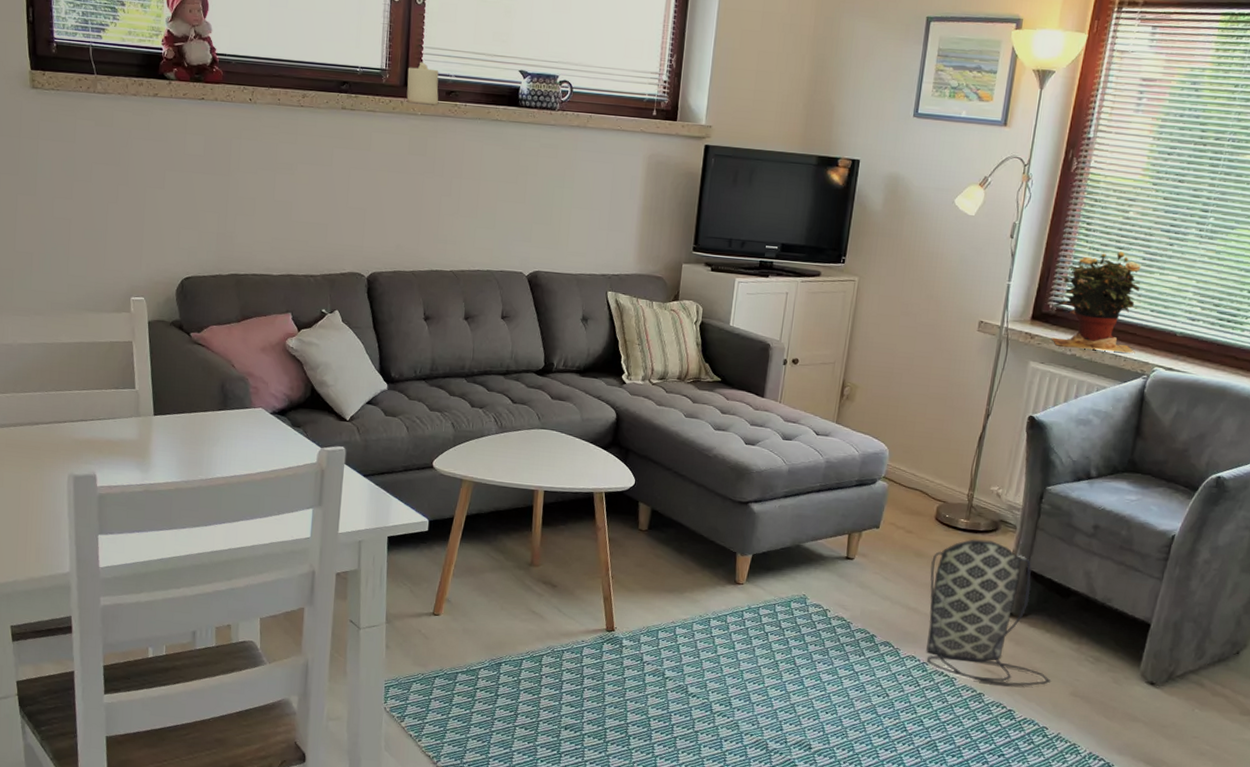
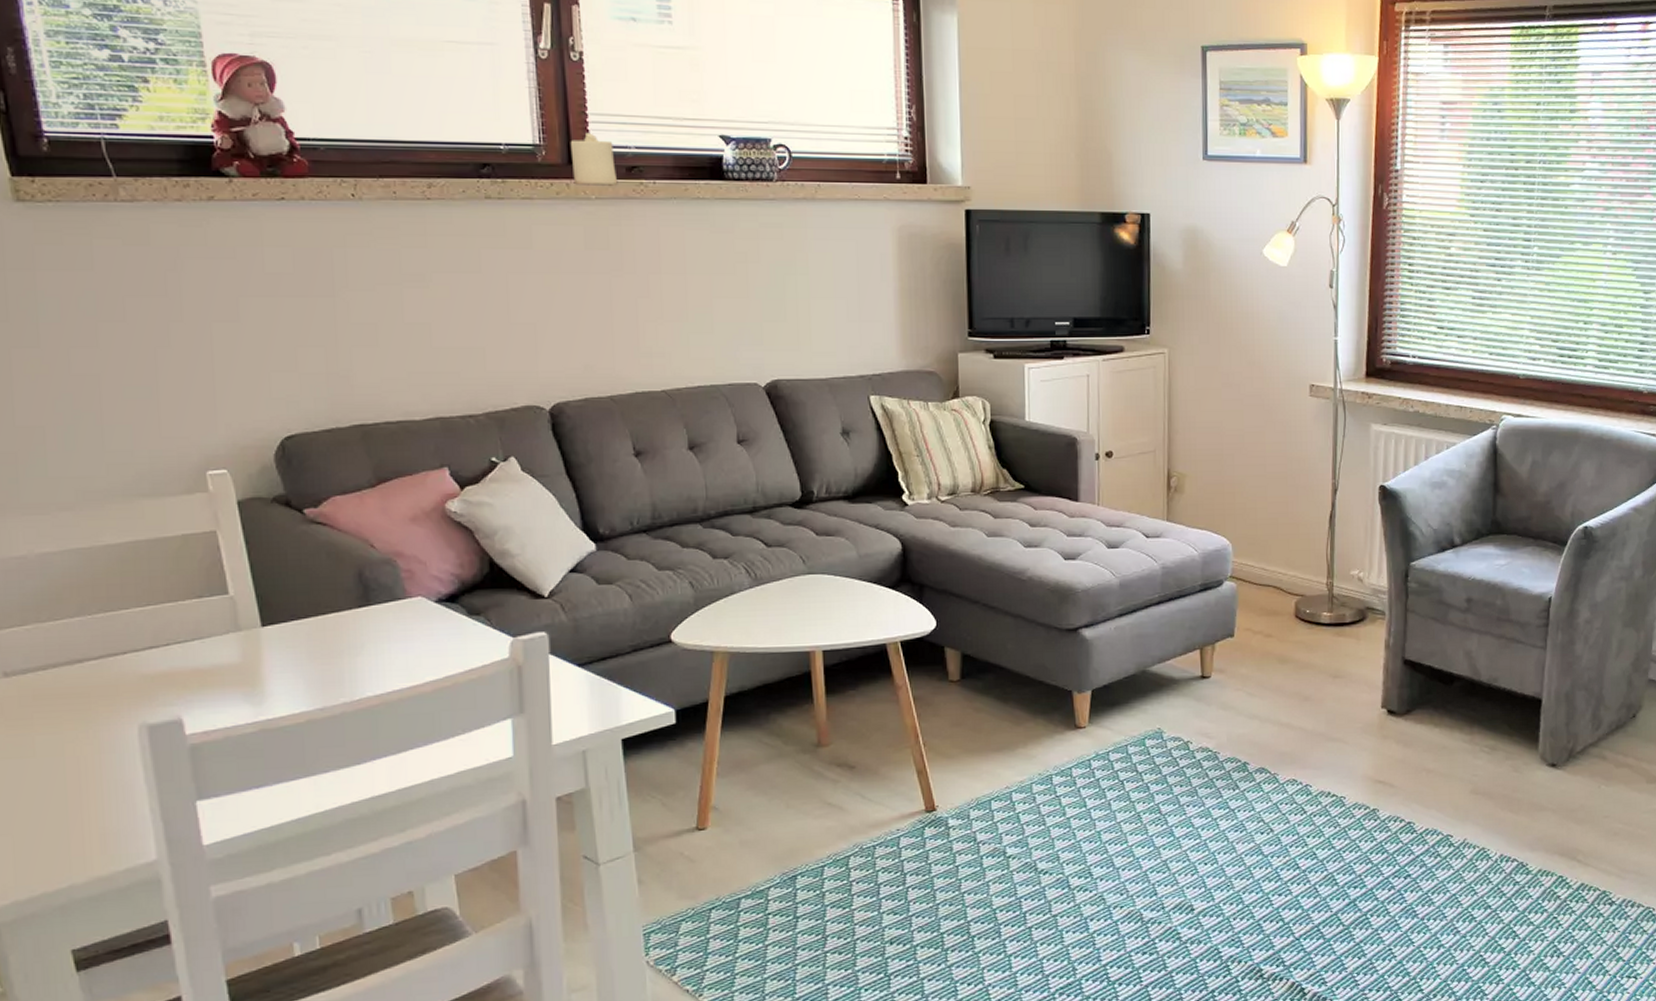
handbag: present [926,539,1051,687] -> none [1298,632,1448,797]
flower arrangement: present [1051,251,1141,353] -> none [1387,291,1480,404]

